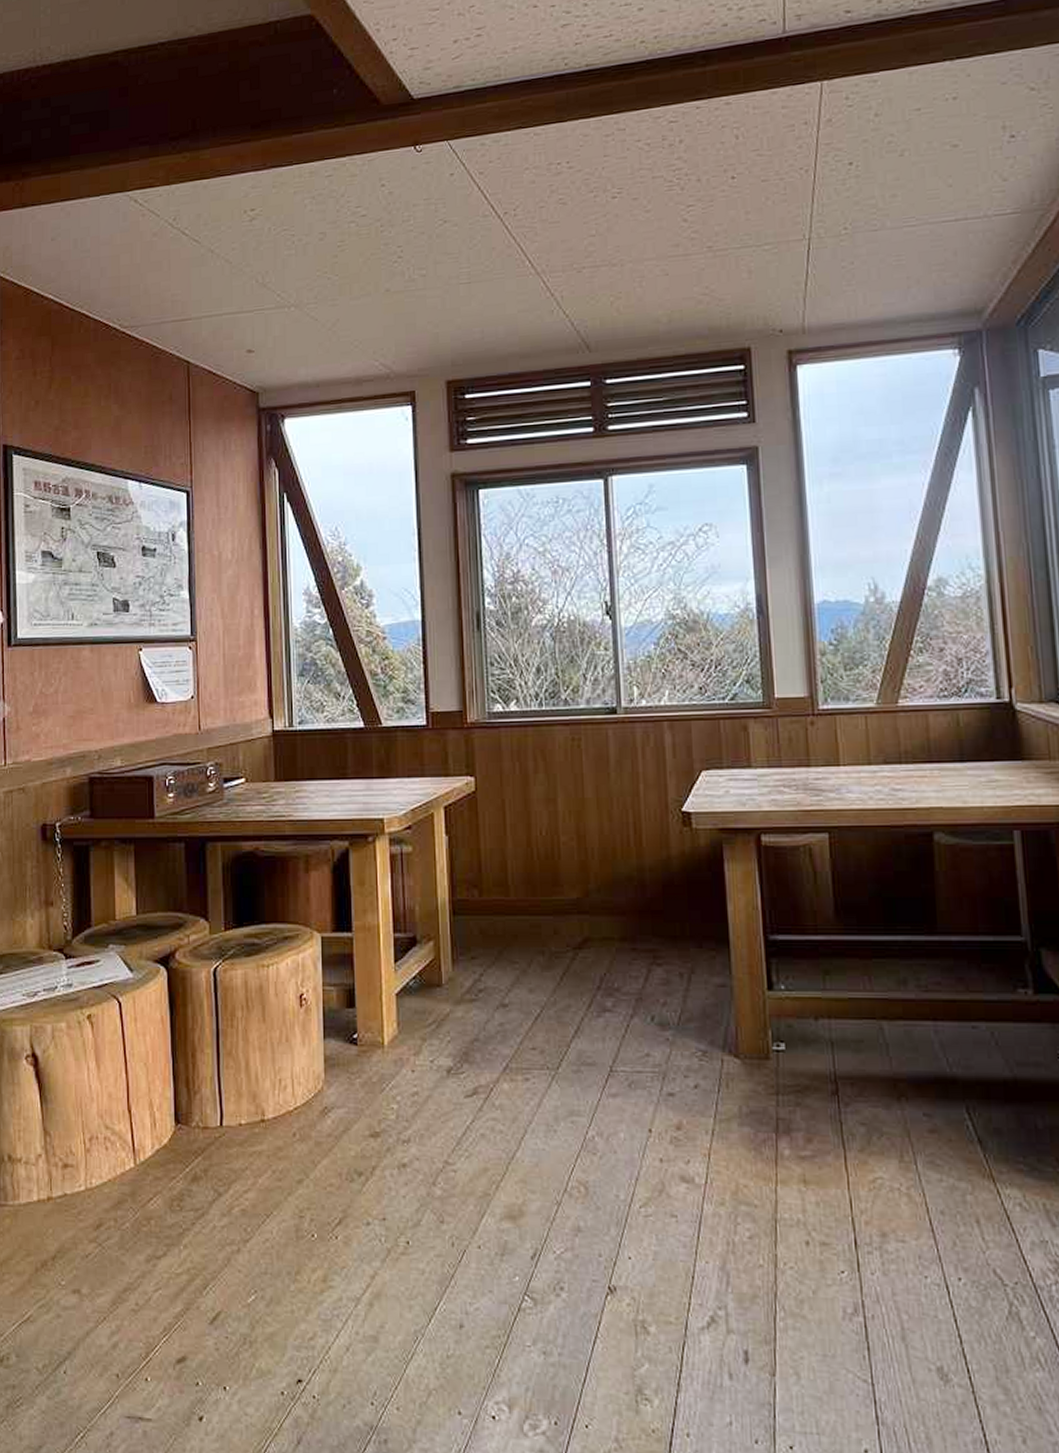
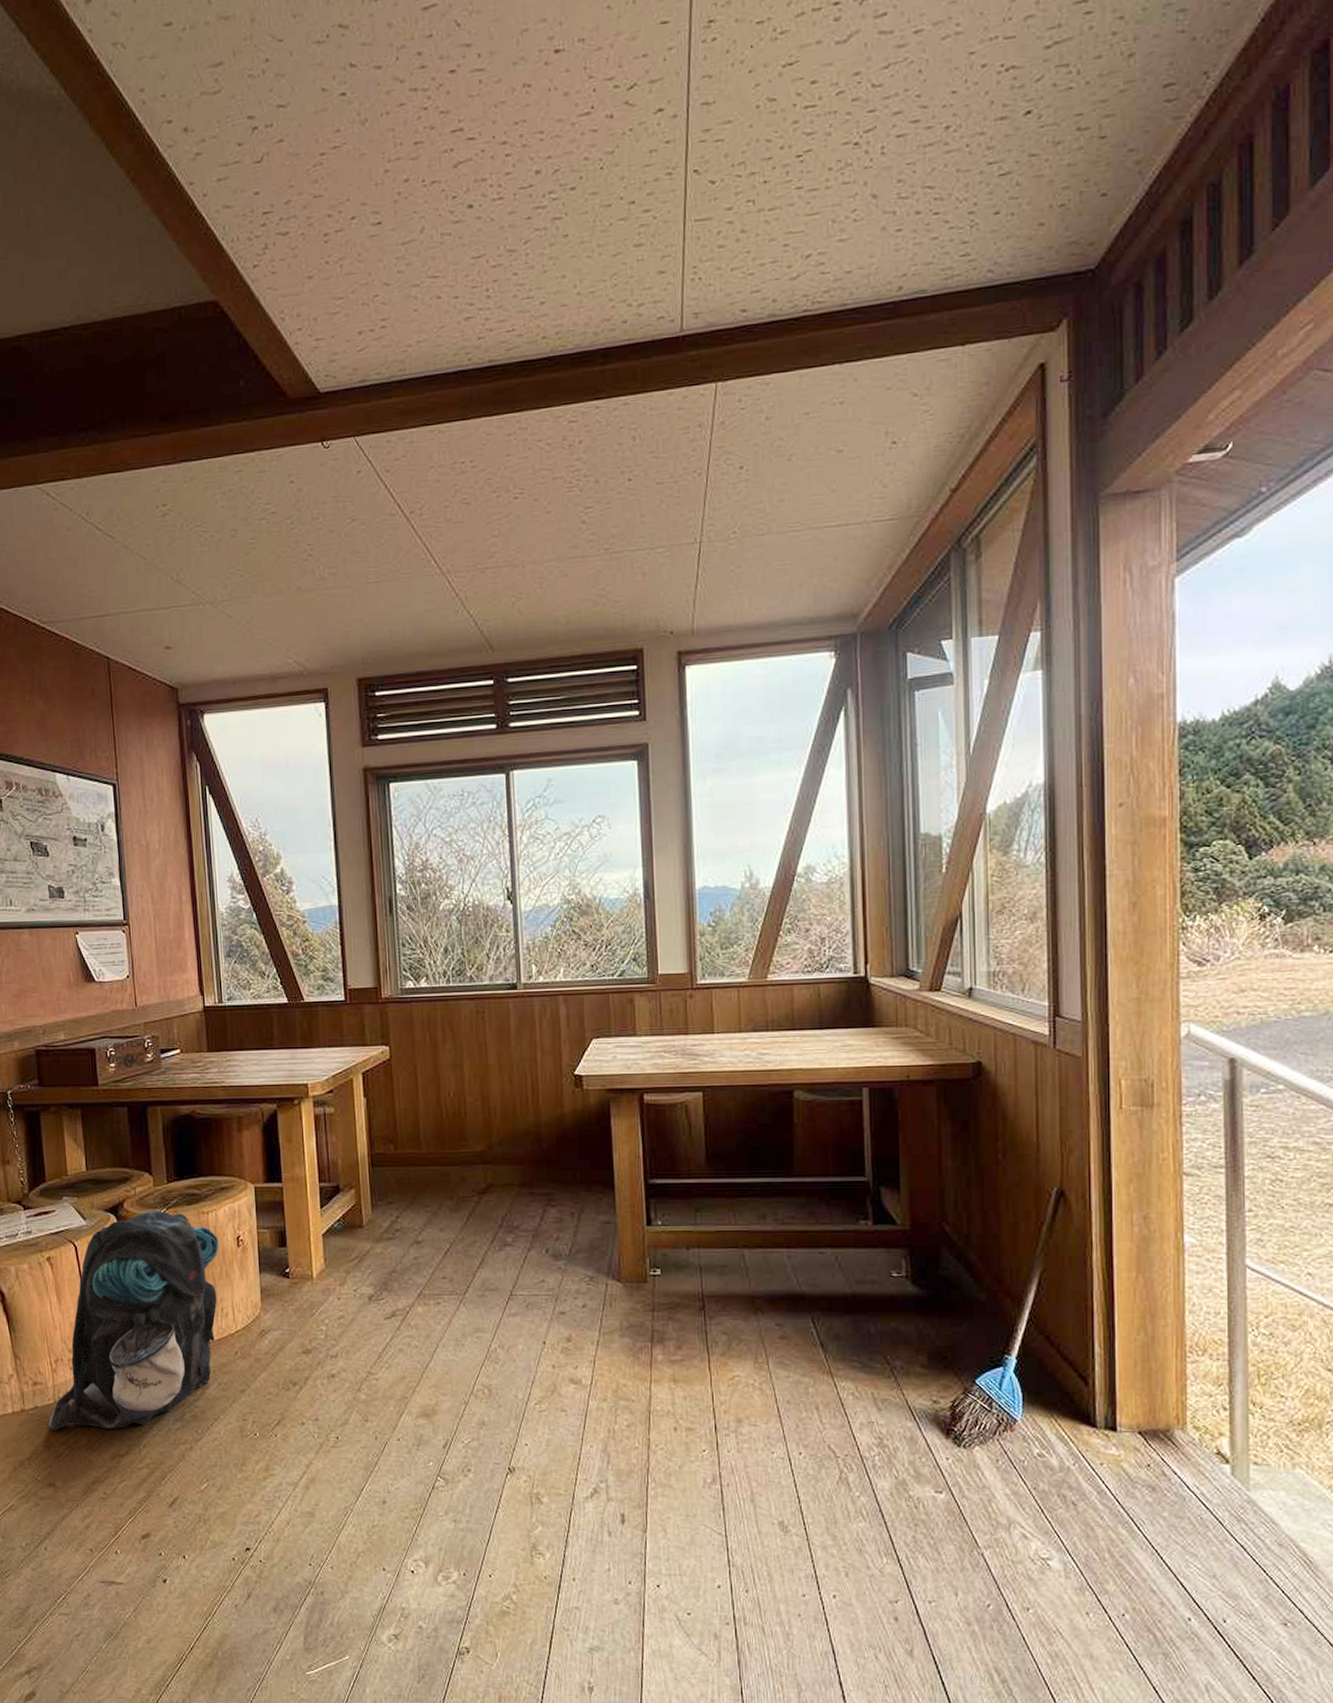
backpack: none [78,961,279,1225] -> present [49,1210,219,1431]

